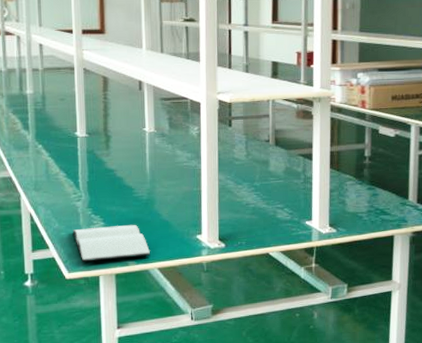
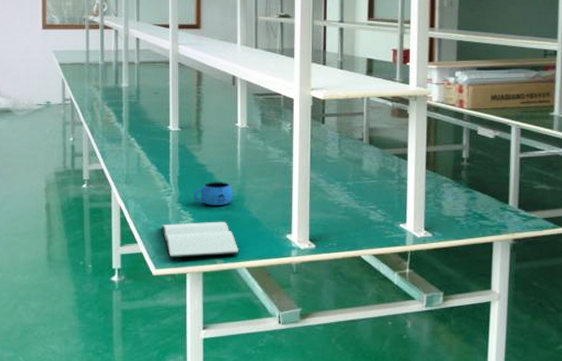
mug: none [104,186,144,209] -> present [194,182,234,205]

